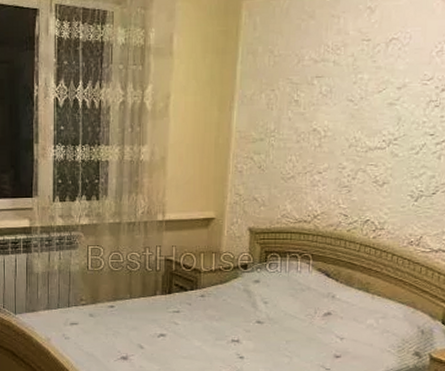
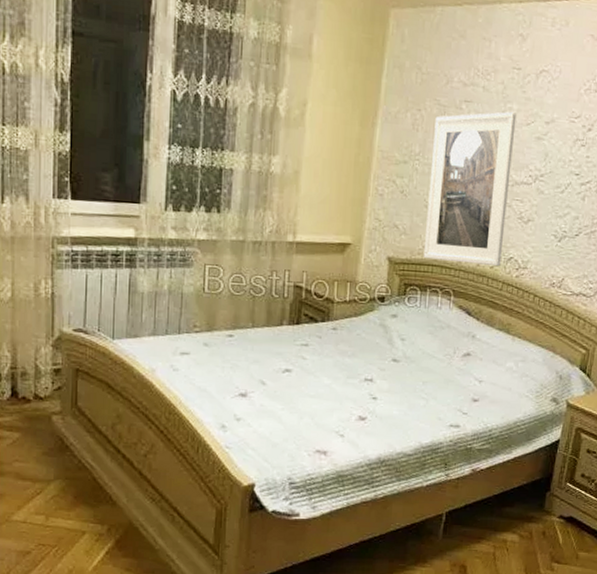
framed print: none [282,82,368,228] -> present [423,112,517,266]

